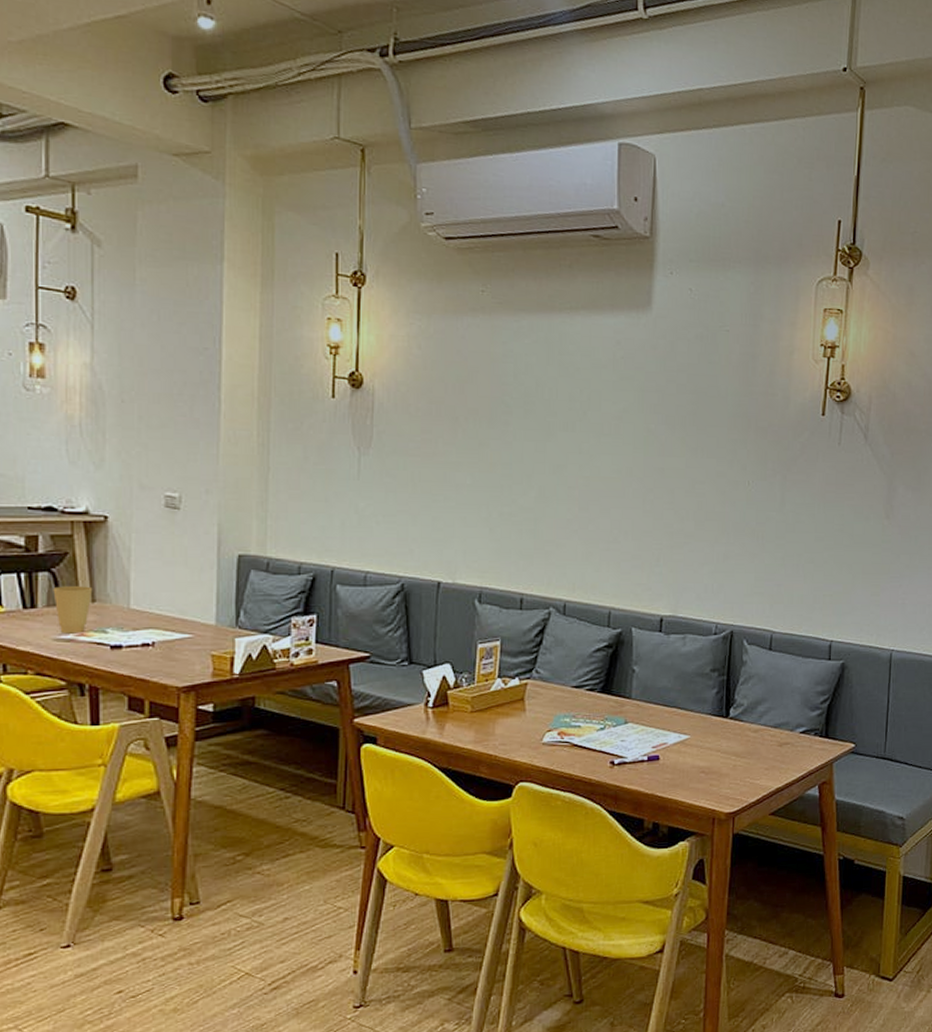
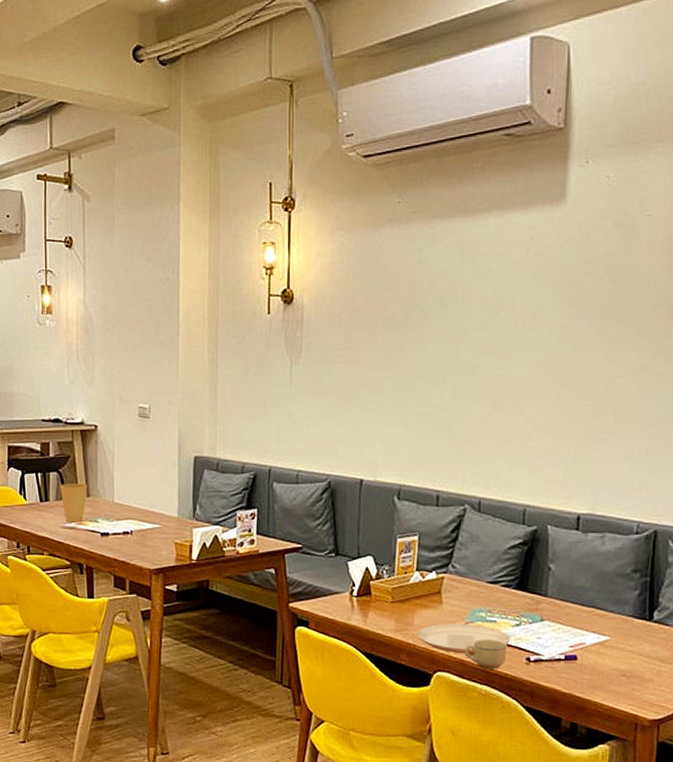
plate: none [500,730,595,762] -> present [418,623,511,654]
cup: none [548,744,591,776] -> present [464,638,507,669]

